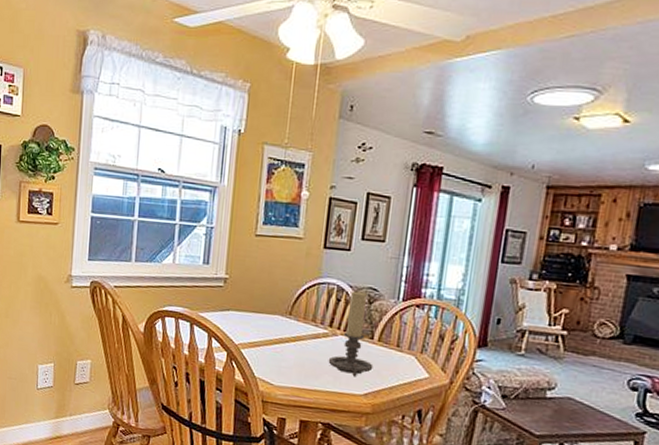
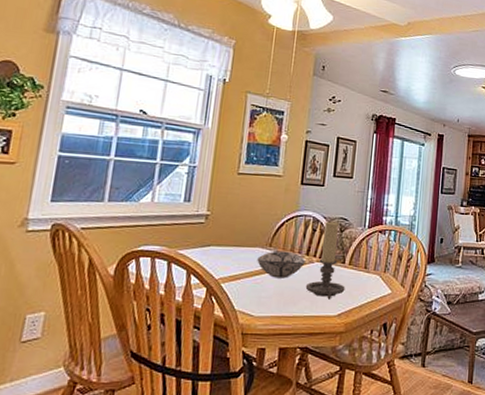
decorative bowl: none [276,319,328,350] -> present [257,250,305,279]

